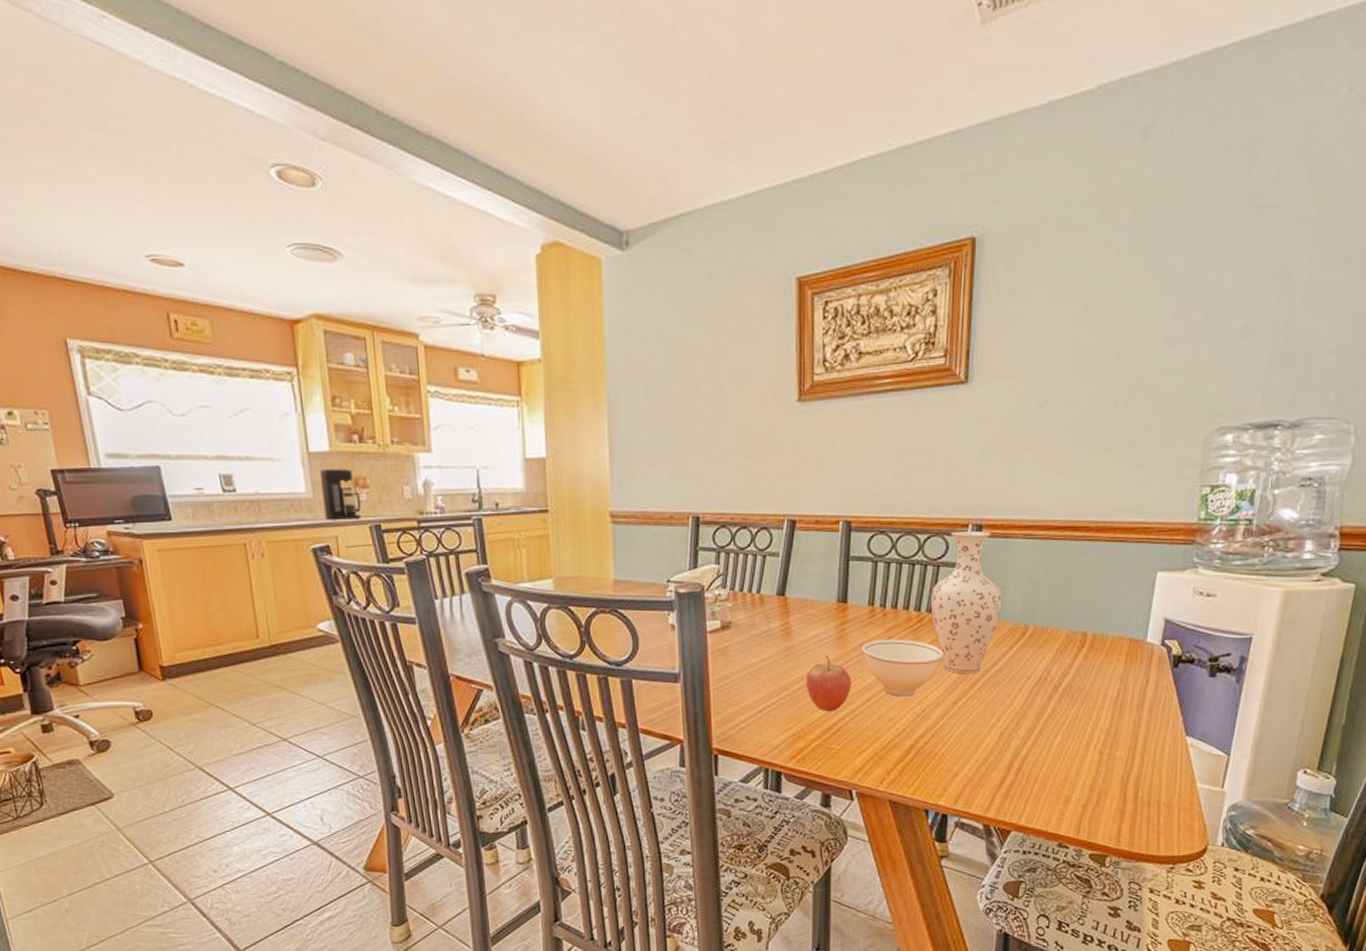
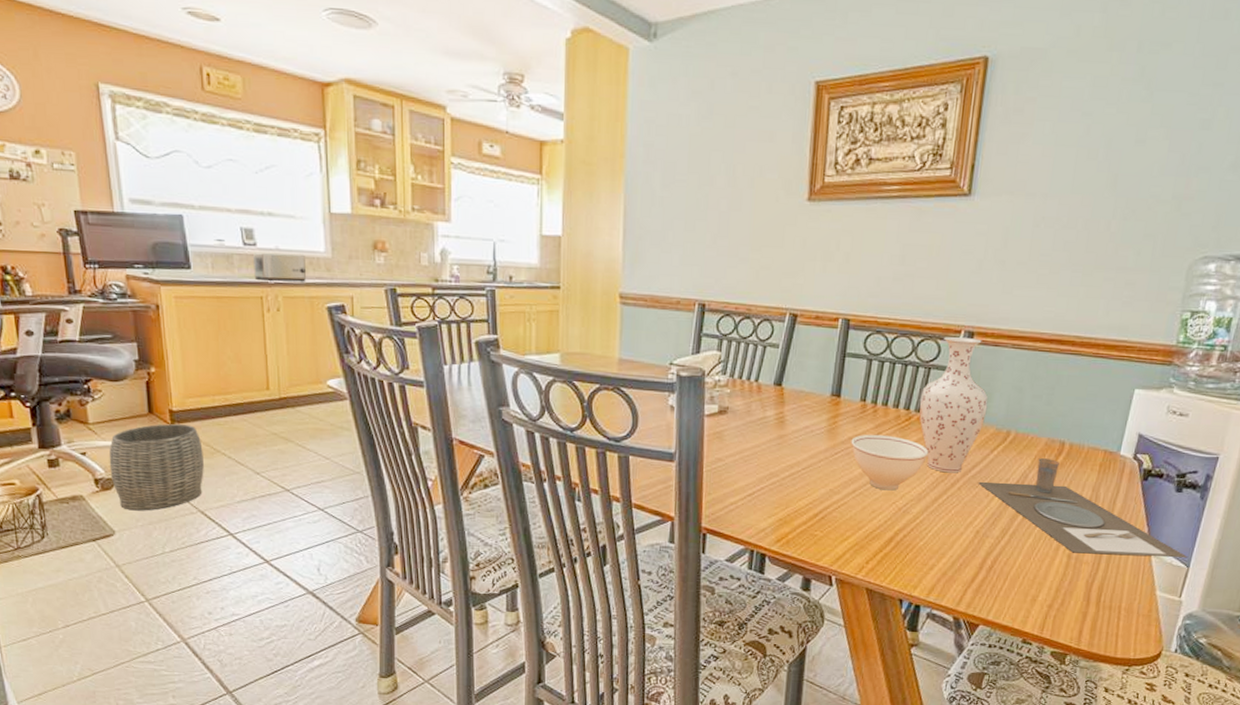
woven basket: none [102,680,199,771] -> present [109,424,204,511]
toaster: none [232,496,289,528] -> present [252,251,307,283]
coffee maker: present [320,469,362,521] -> none [341,230,378,282]
fruit: present [805,655,851,712] -> none [795,445,839,500]
place setting: none [999,651,1228,749] -> present [978,458,1188,558]

